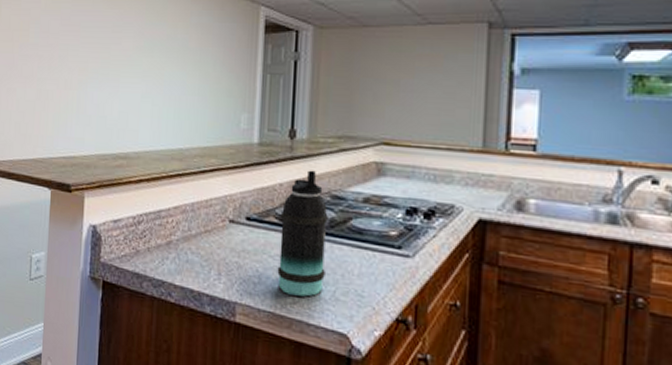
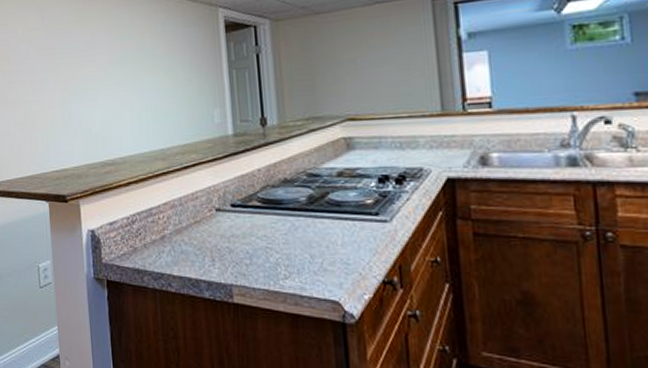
bottle: present [277,170,328,297] -> none [262,153,311,271]

